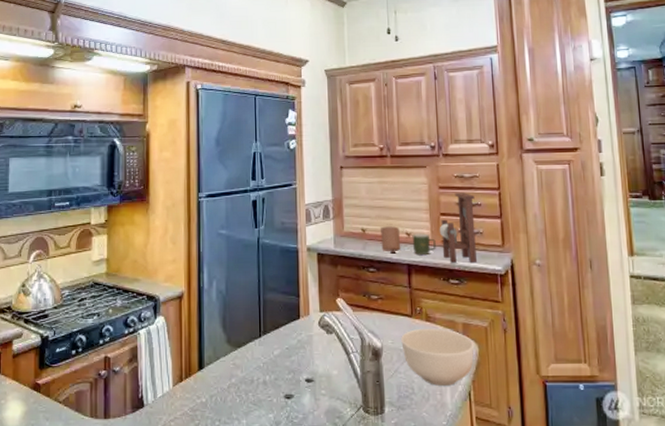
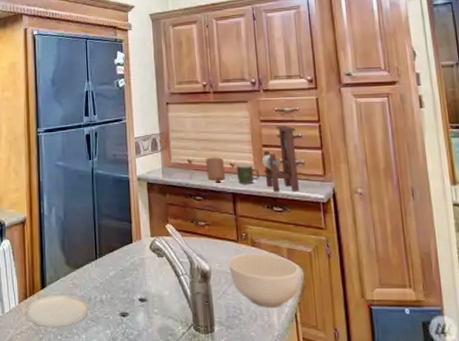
plate: none [180,377,251,412] -> present [26,295,89,327]

